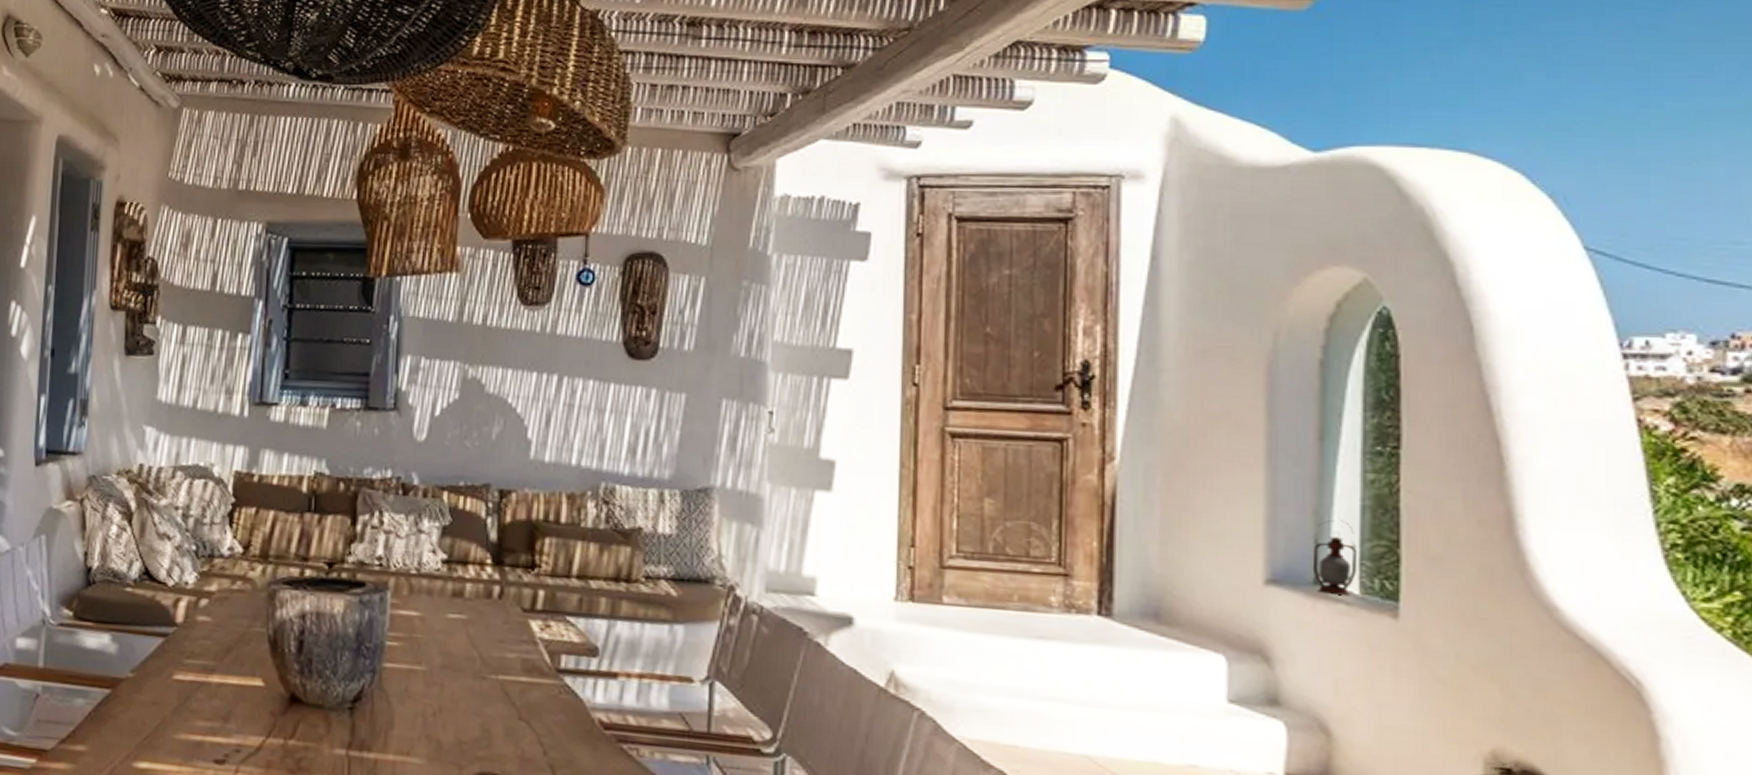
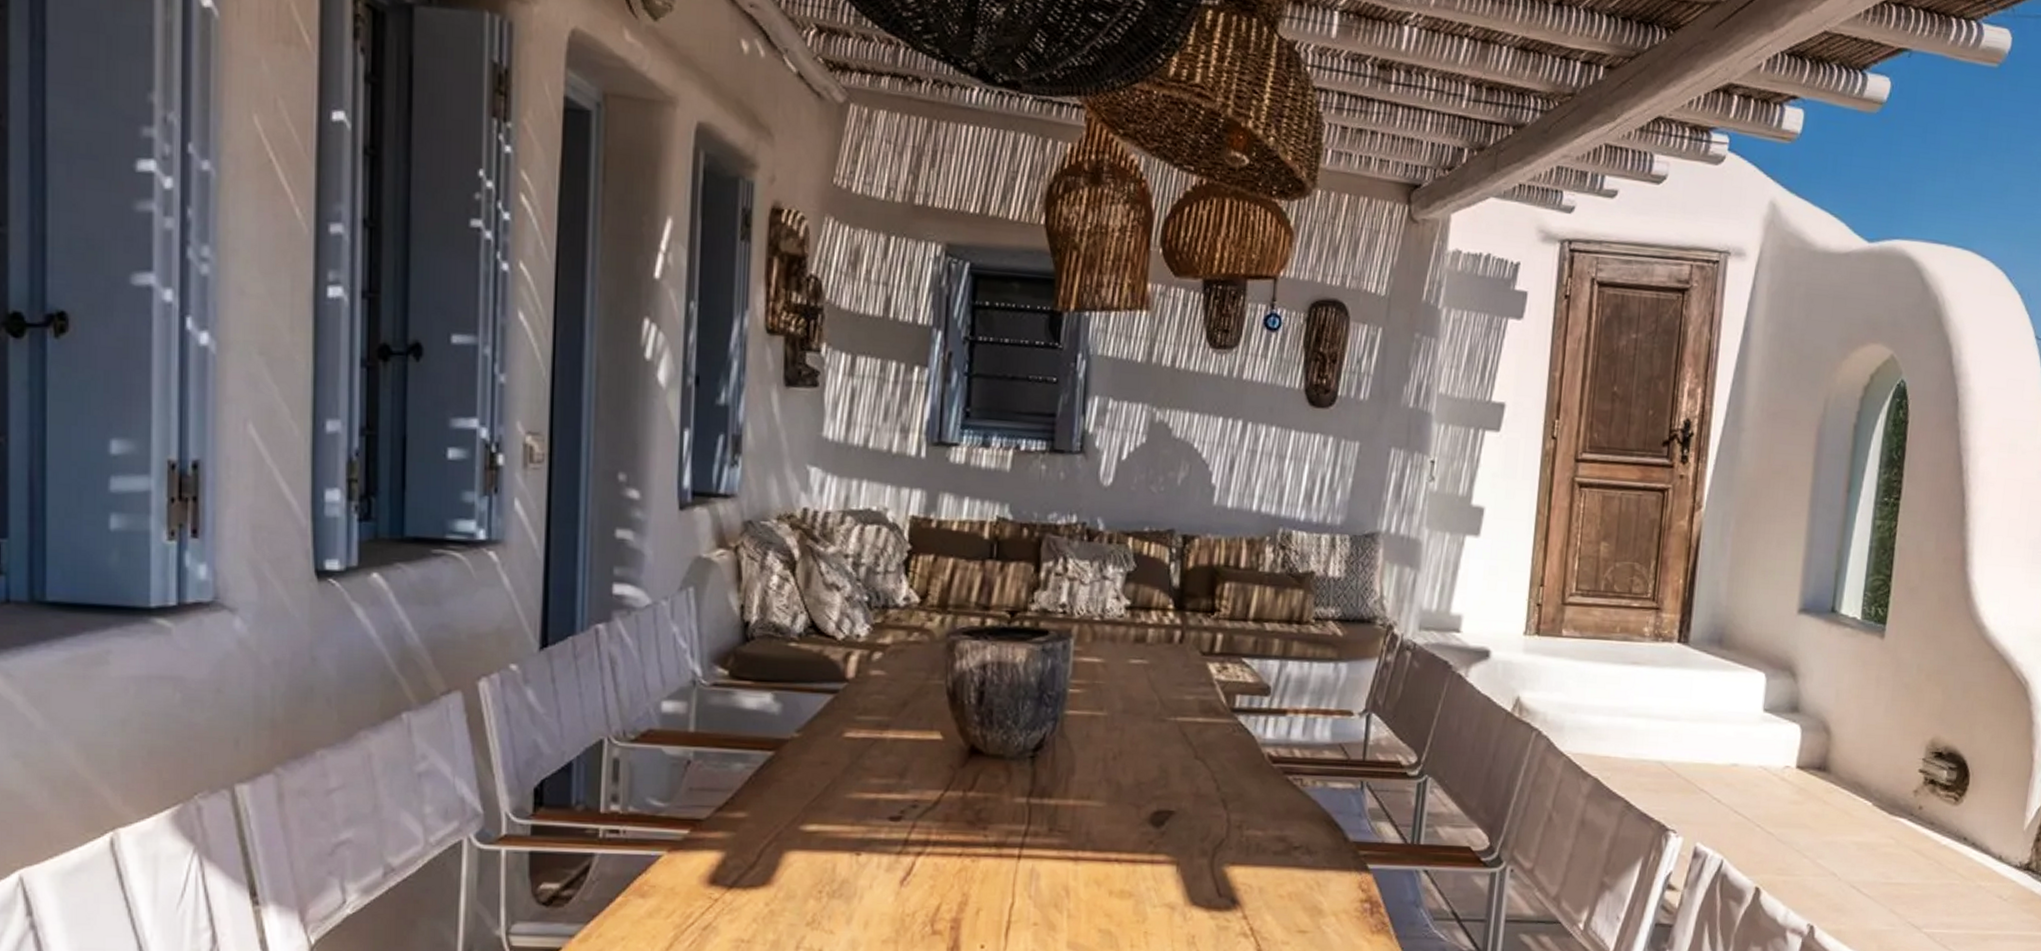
lantern: present [1312,519,1358,597] -> none [1831,558,1863,622]

